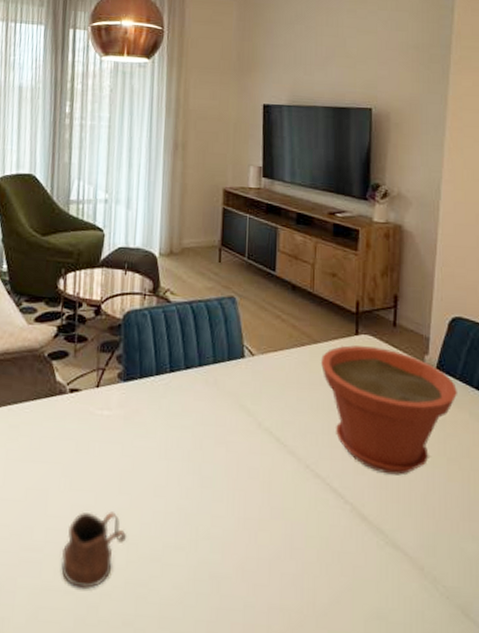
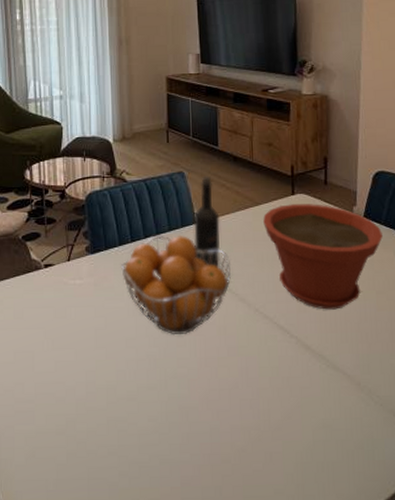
mug: present [61,512,127,588] -> none [51,364,106,428]
fruit basket: none [156,368,282,488] -> present [121,235,232,336]
wine bottle: none [241,304,272,413] -> present [194,176,221,268]

